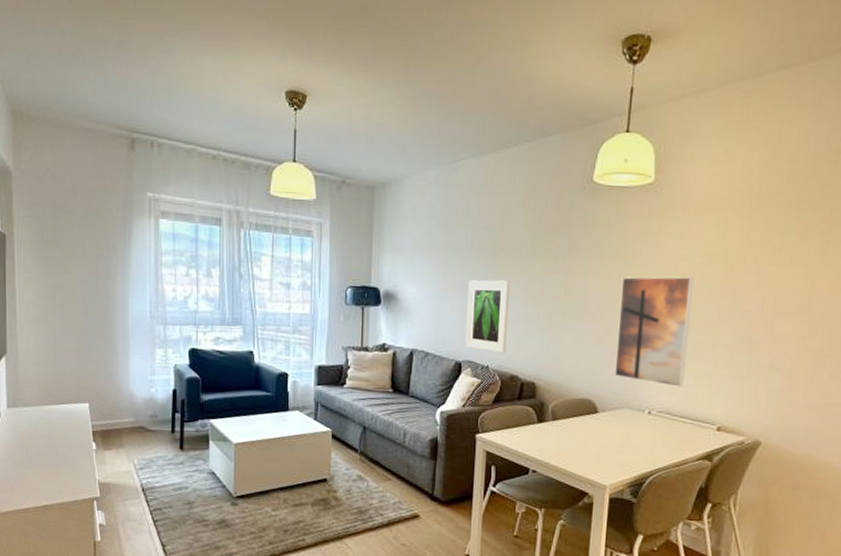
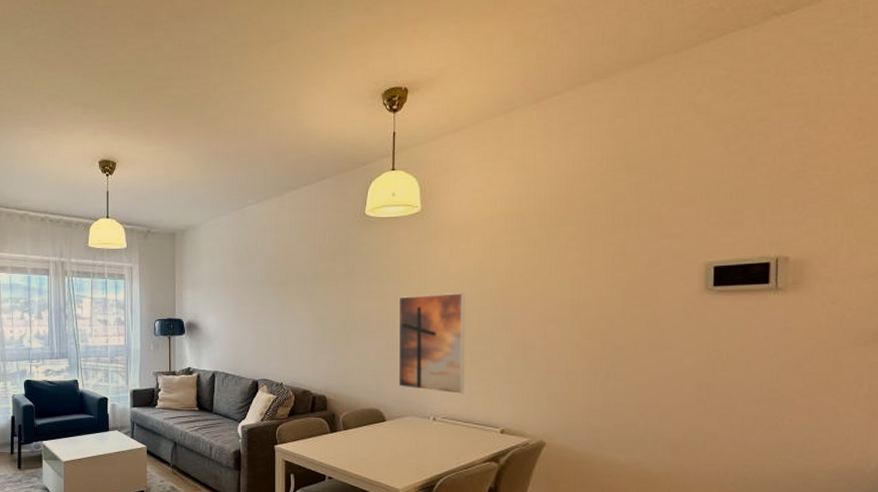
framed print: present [465,280,510,354] -> none [260,306,297,371]

